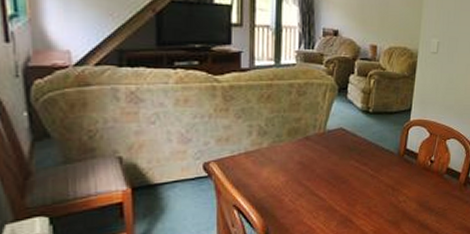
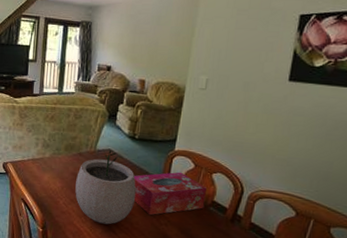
plant pot: none [303,128,373,215] -> present [75,149,137,225]
tissue box: none [369,143,441,195] -> present [133,172,206,216]

